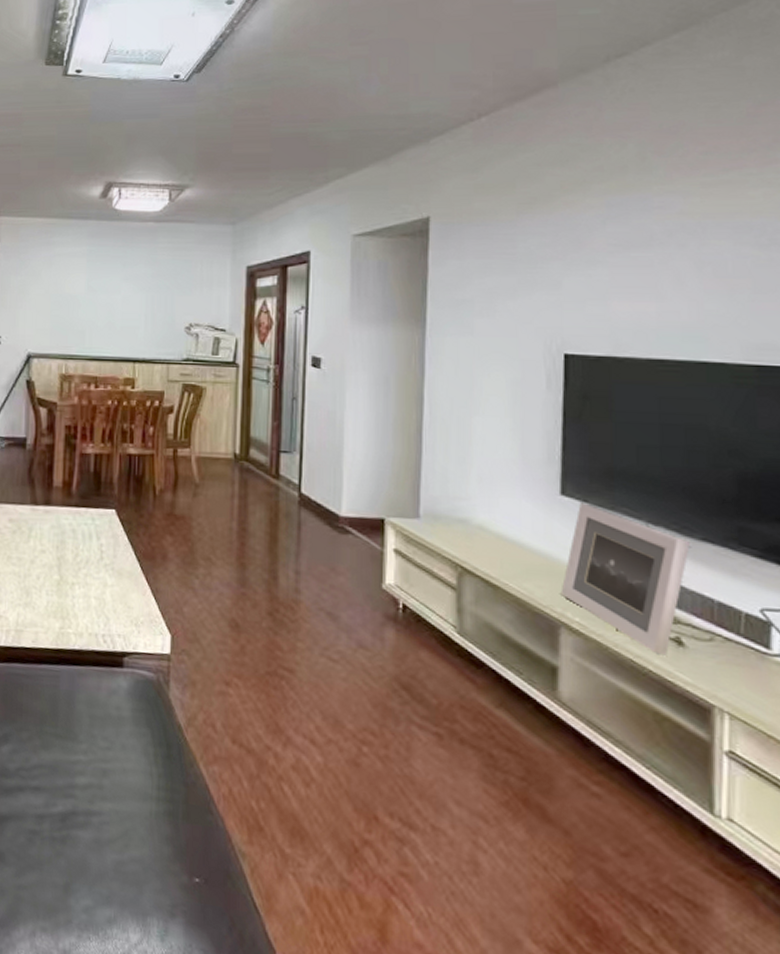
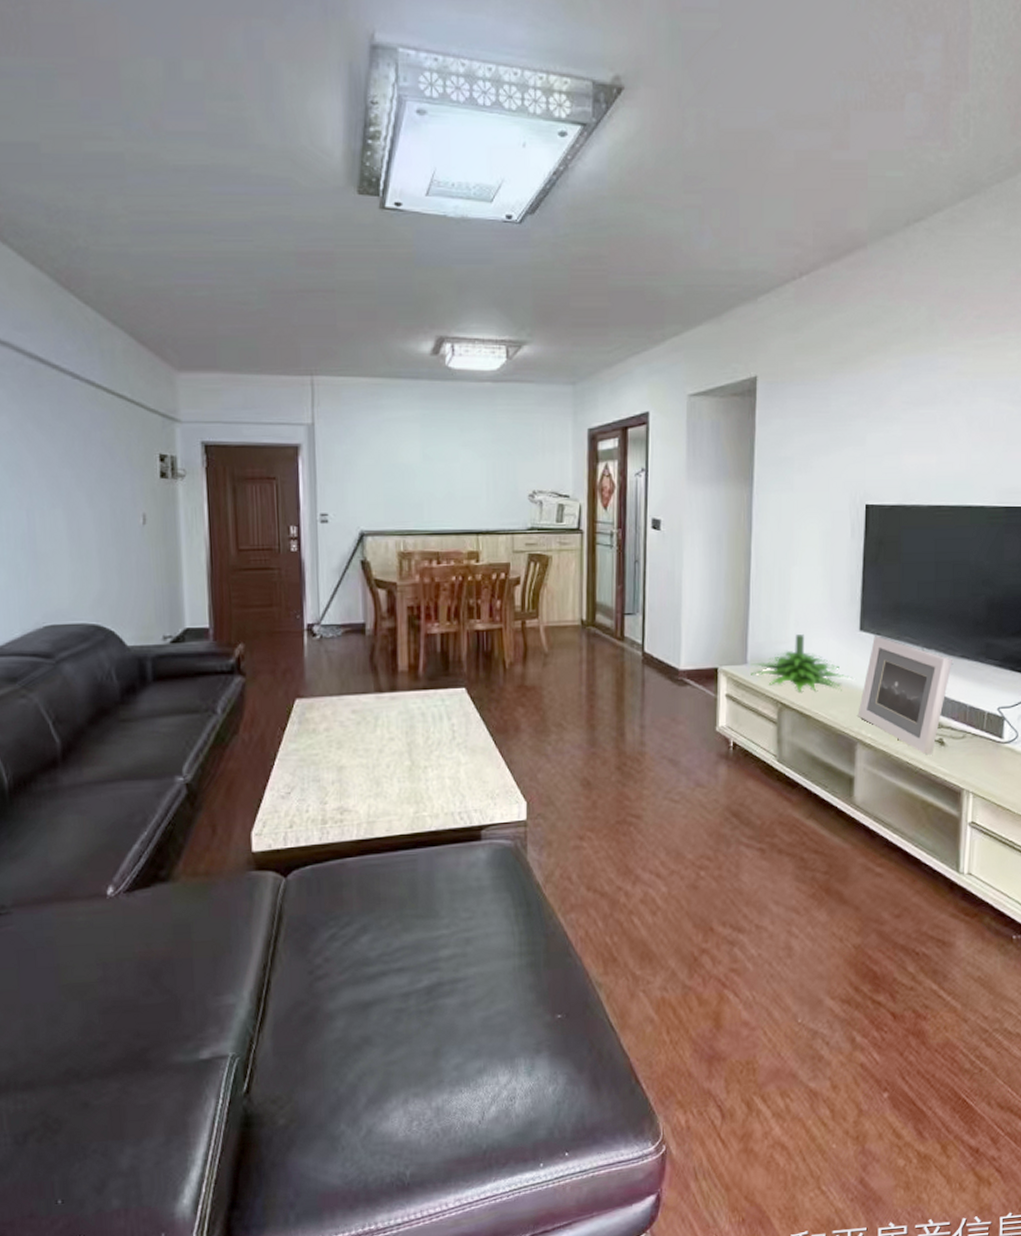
plant: none [422,492,554,563] -> present [749,634,854,692]

